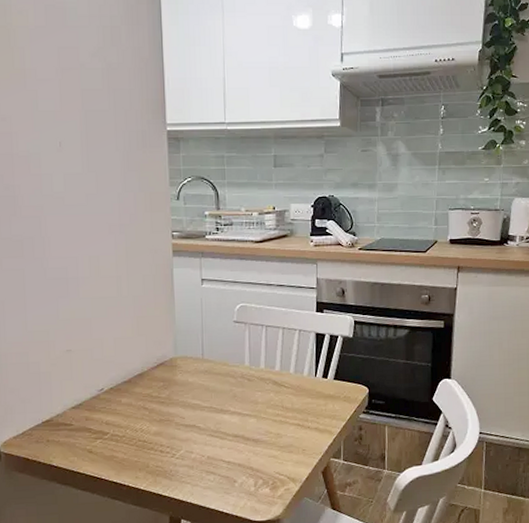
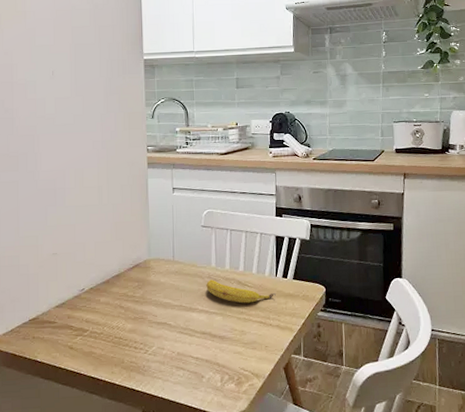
banana: none [239,379,315,405] -> present [206,279,276,304]

